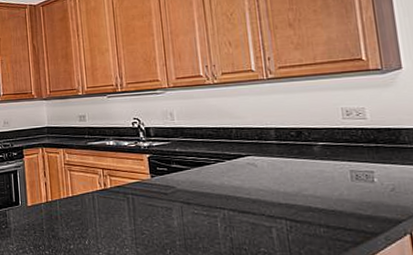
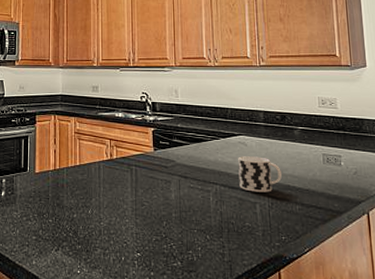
cup: none [247,177,301,216] -> present [238,156,282,192]

